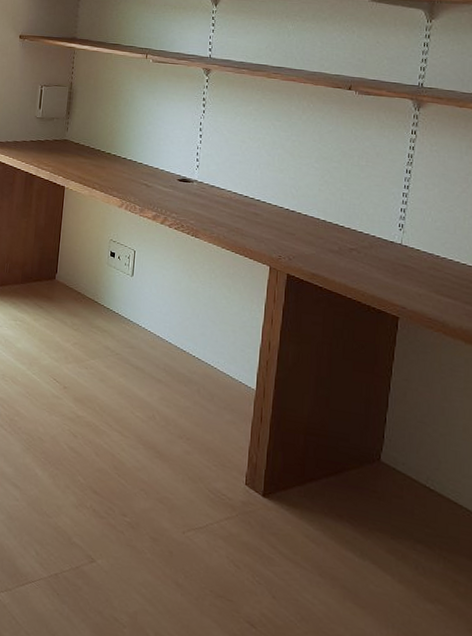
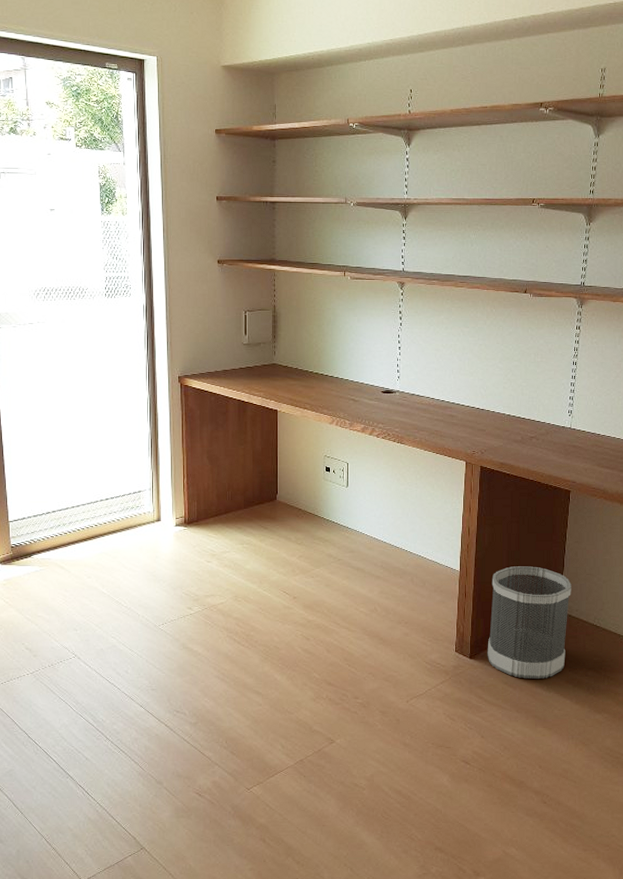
wastebasket: none [284,395,397,542] -> present [487,566,571,679]

